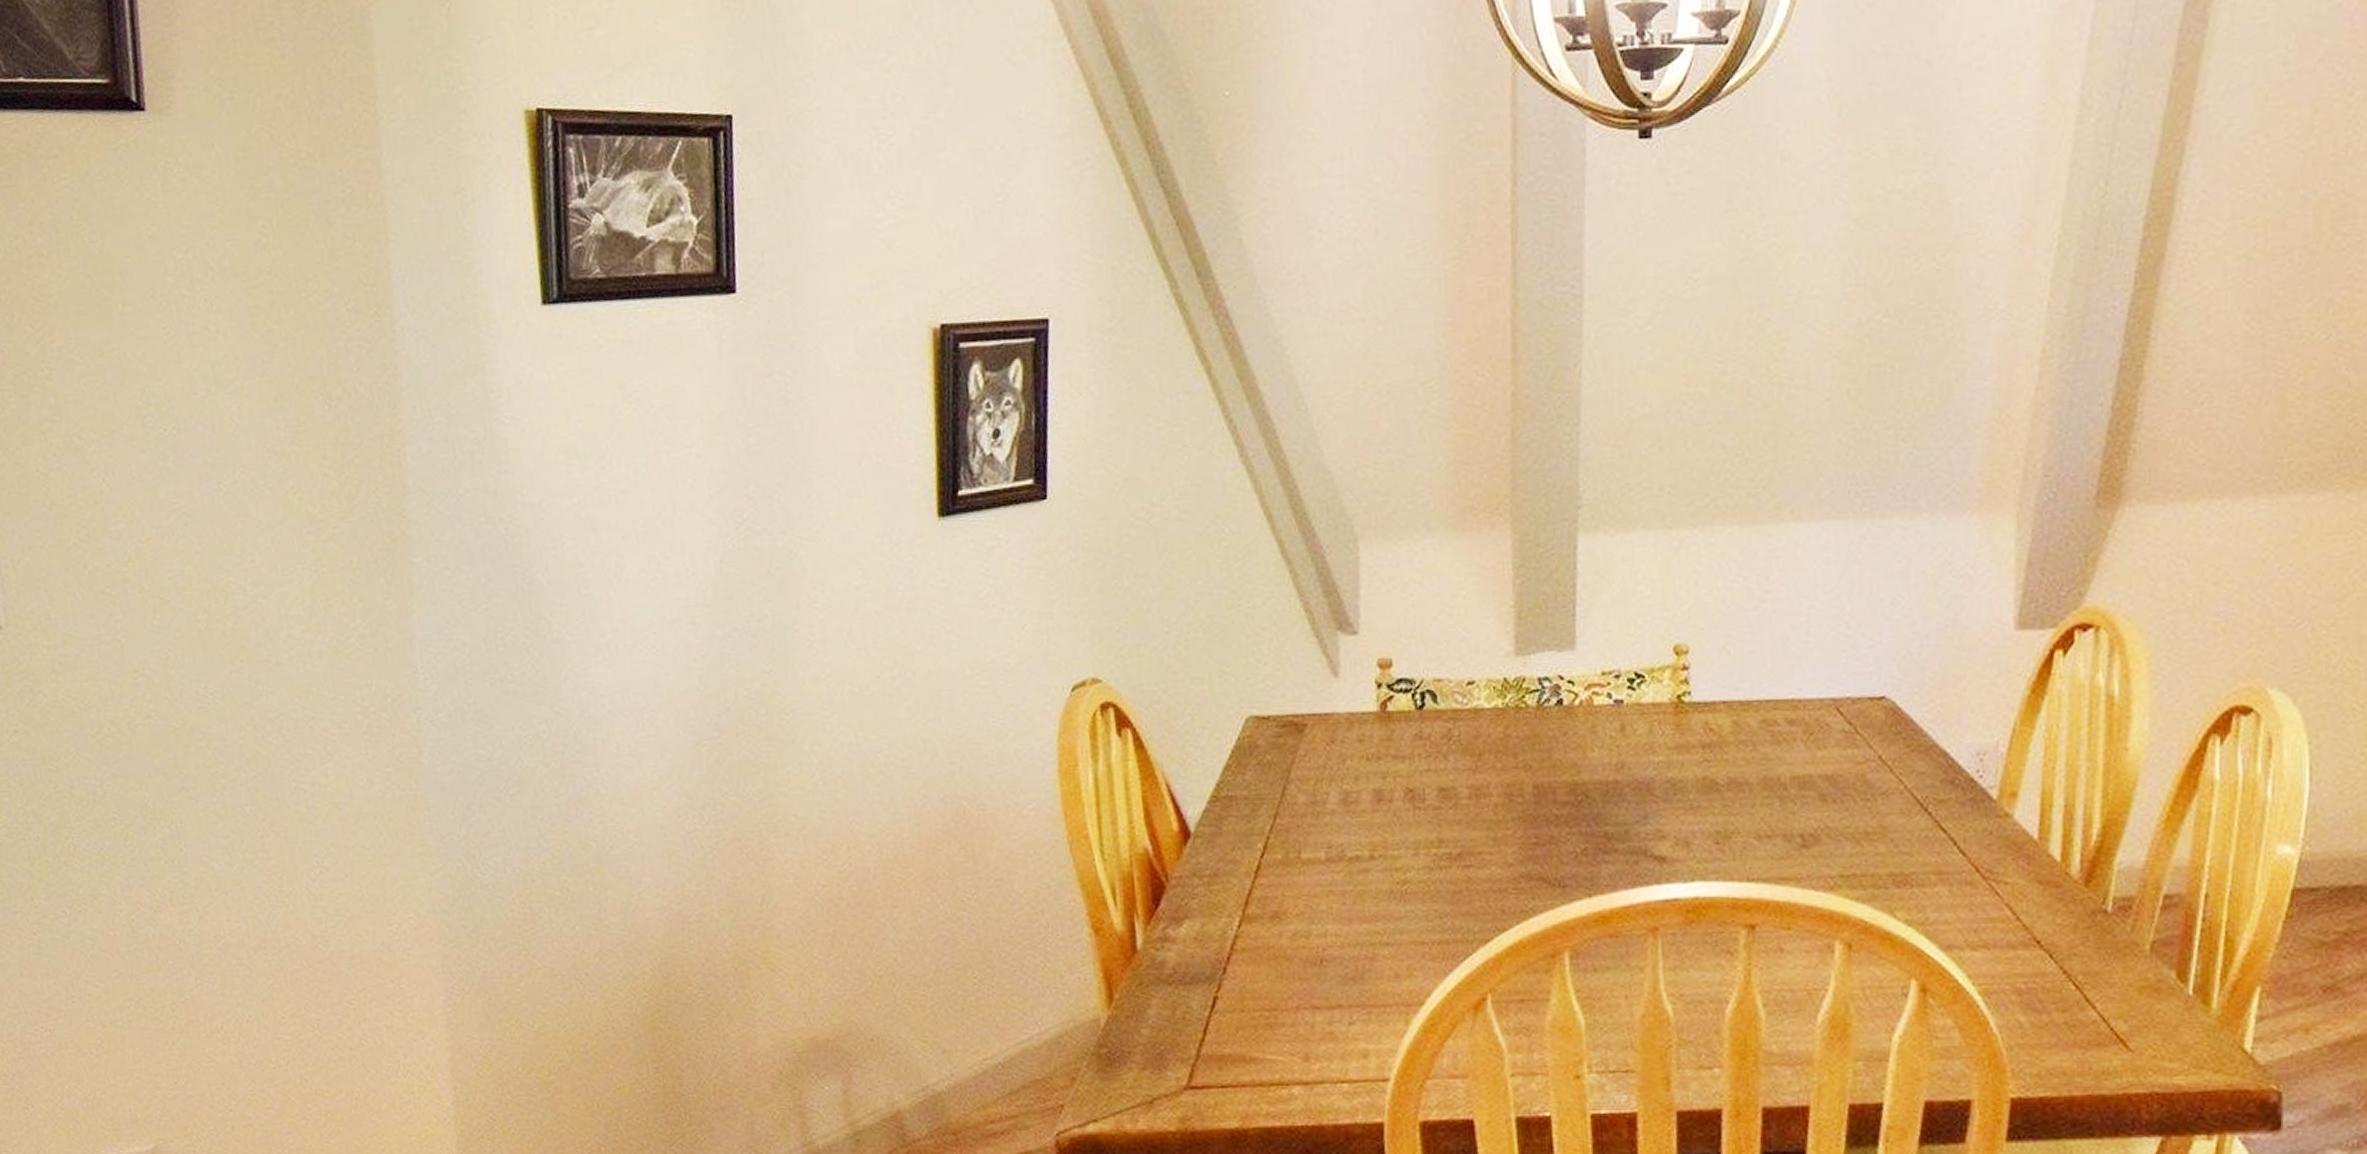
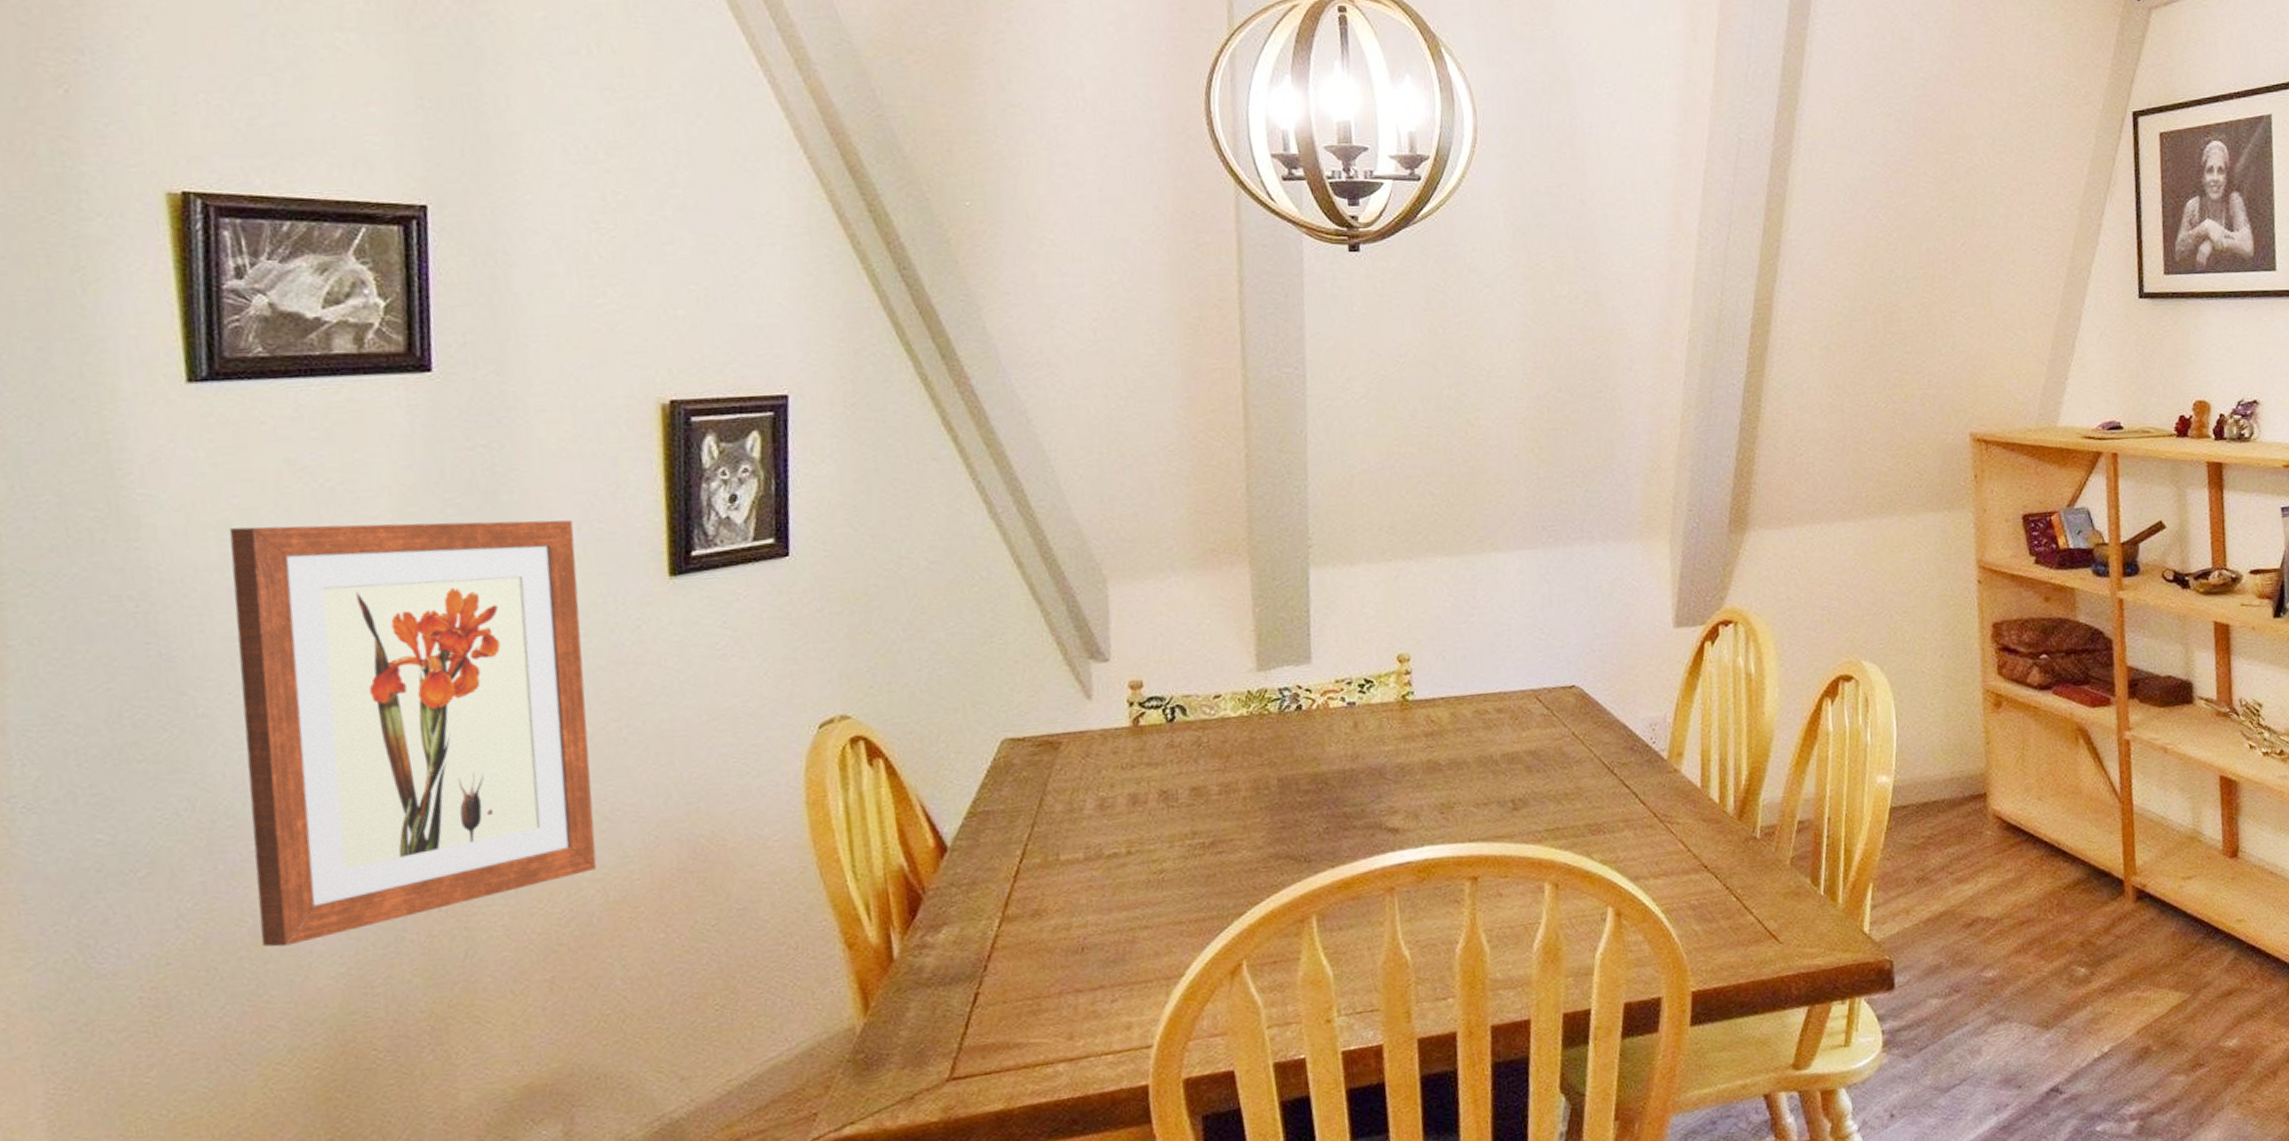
wall art: none [575,452,873,874] -> present [229,520,597,947]

